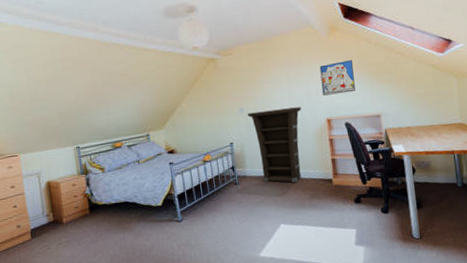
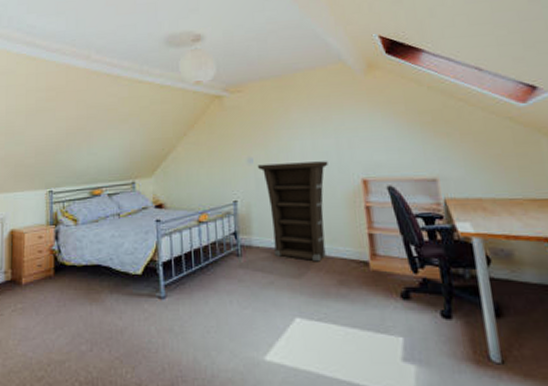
wall art: present [319,60,355,96] -> none [353,106,402,149]

